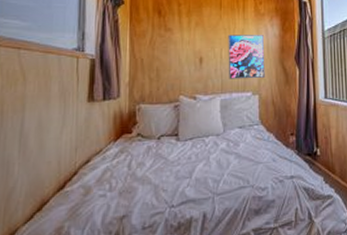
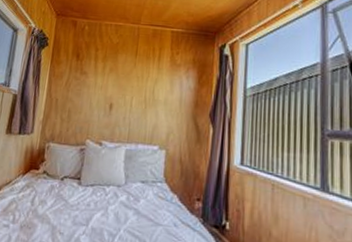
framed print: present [228,35,265,79] -> none [136,83,178,132]

